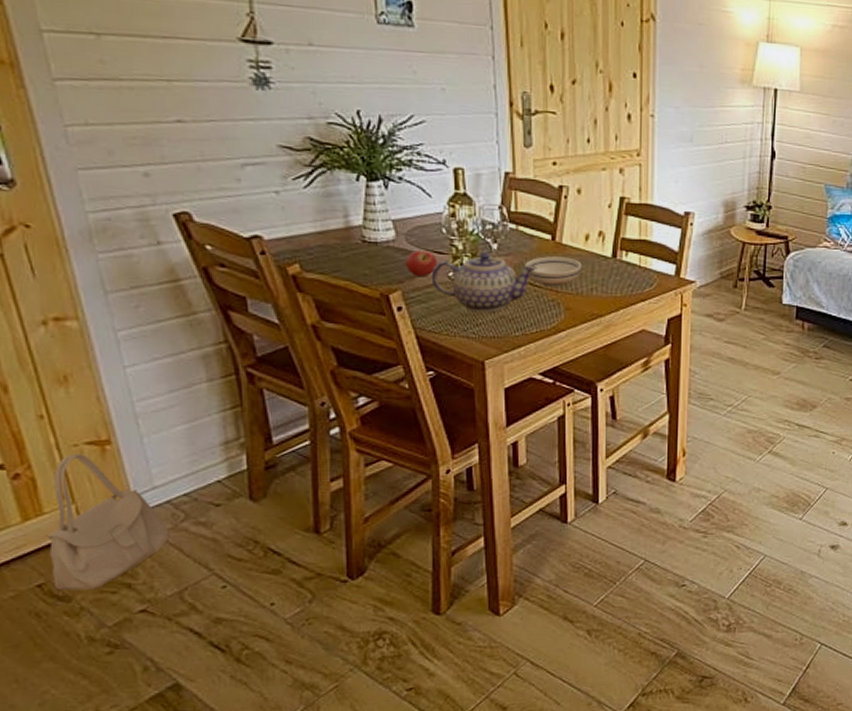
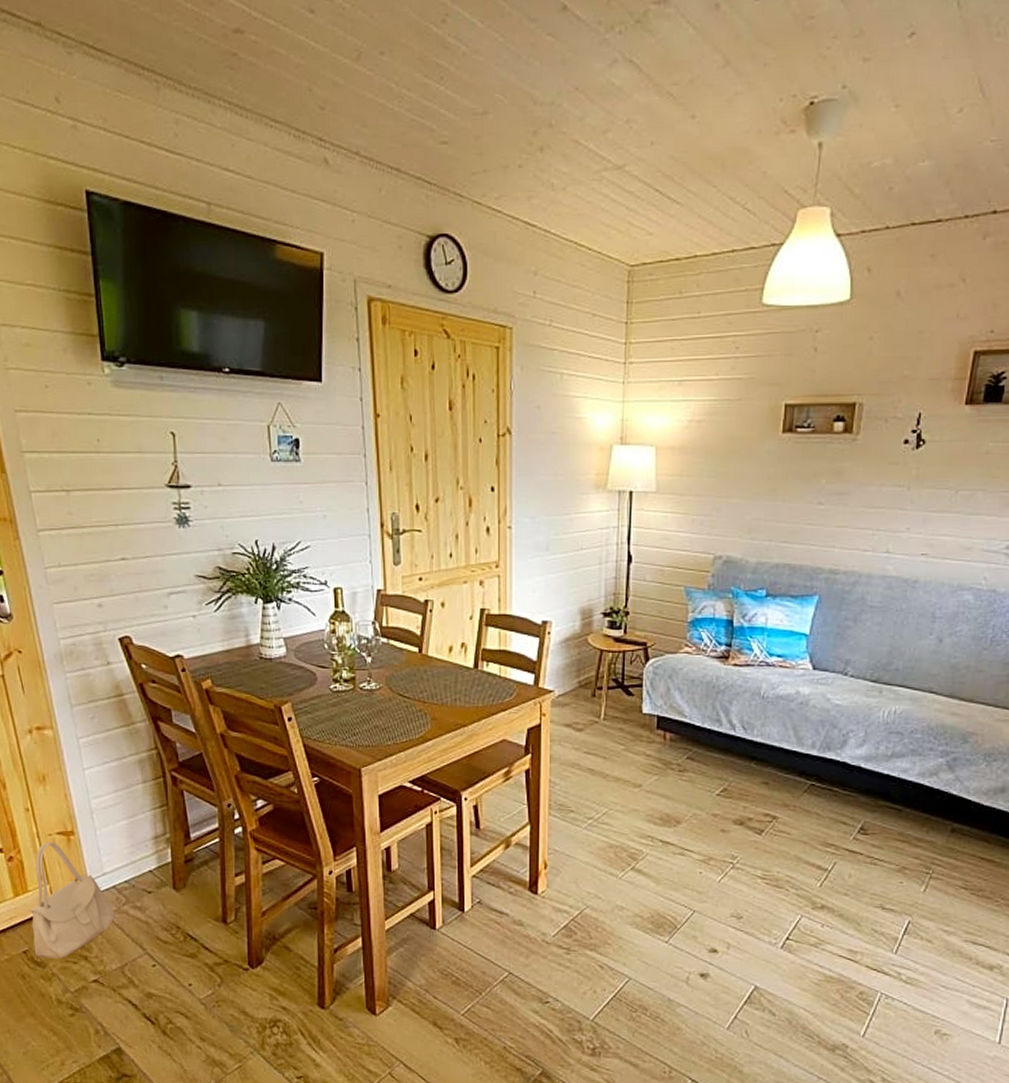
fruit: present [406,249,437,276] -> none [295,664,321,689]
teapot: present [431,251,537,313] -> none [315,665,406,723]
bowl: present [525,256,582,287] -> none [395,668,446,698]

